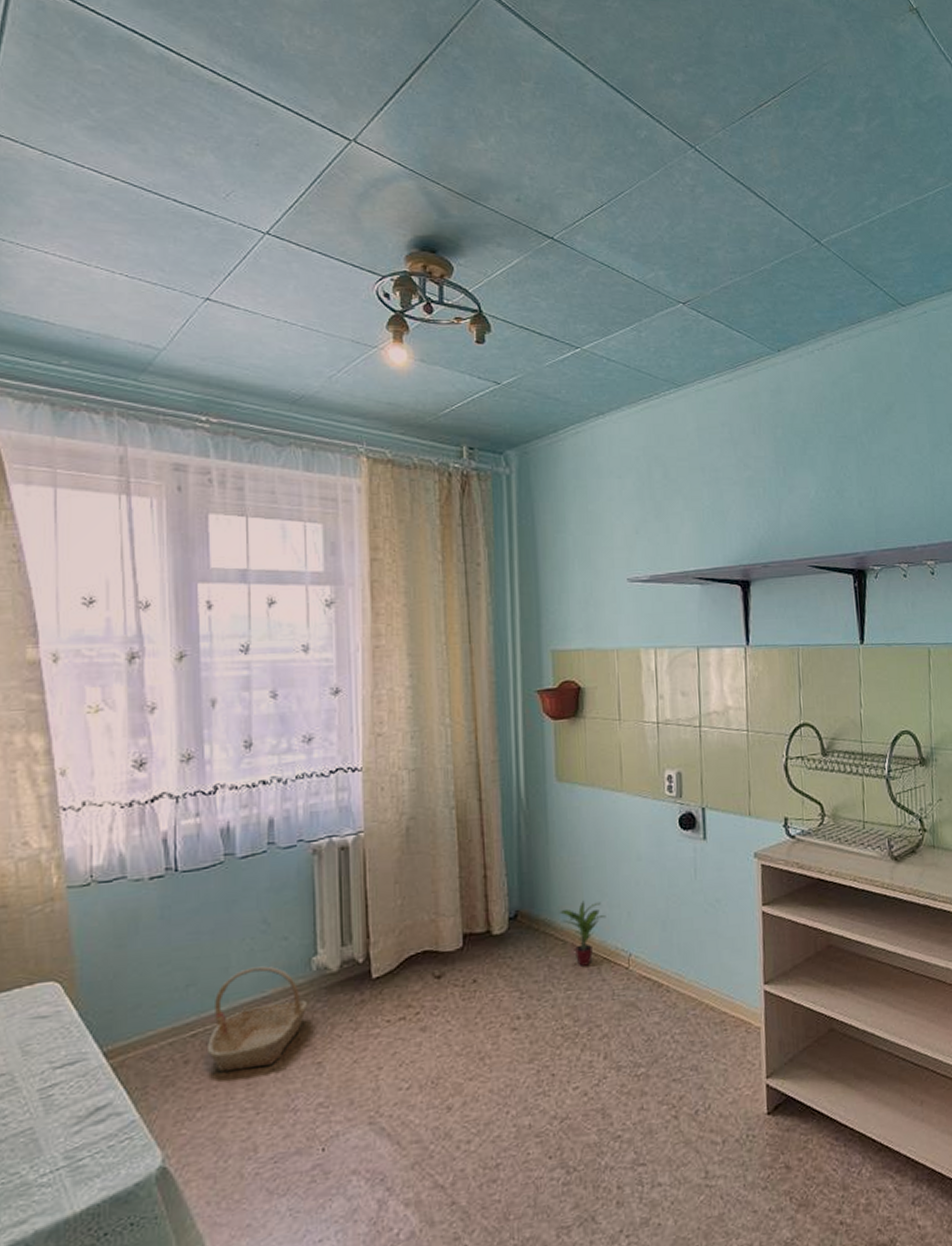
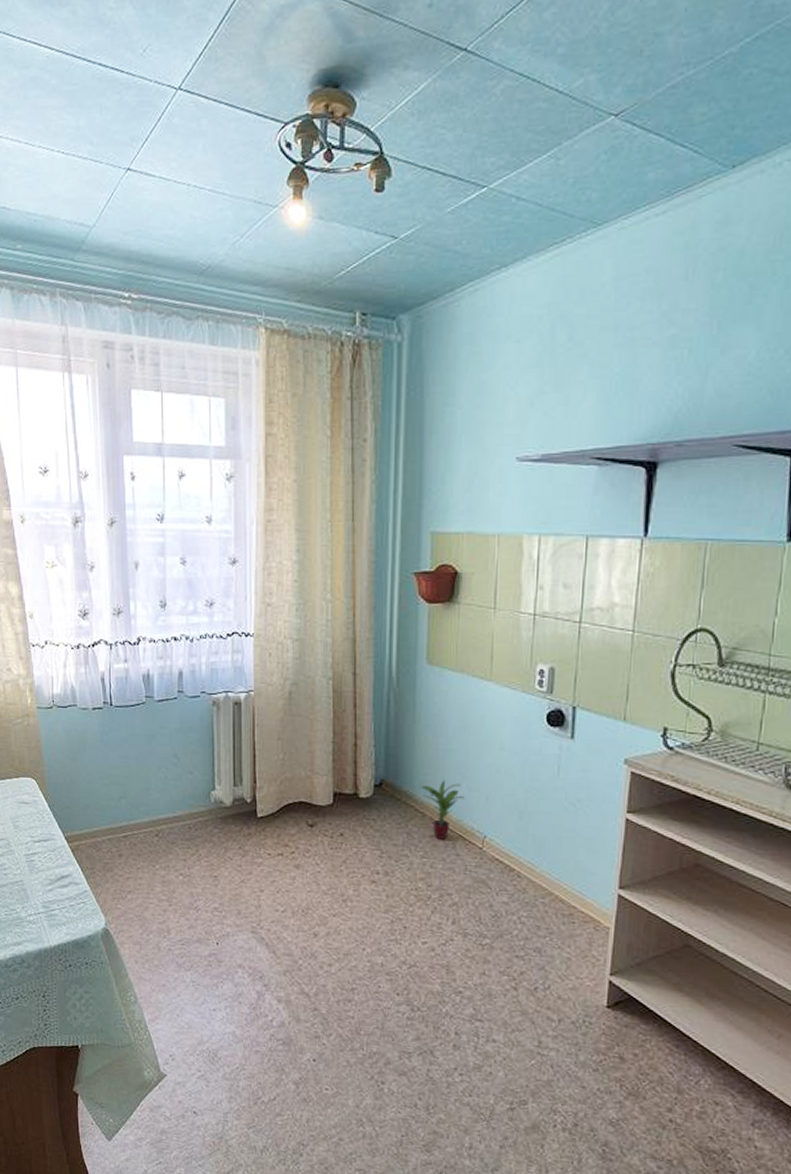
basket: present [206,966,308,1073] -> none [134,791,208,871]

